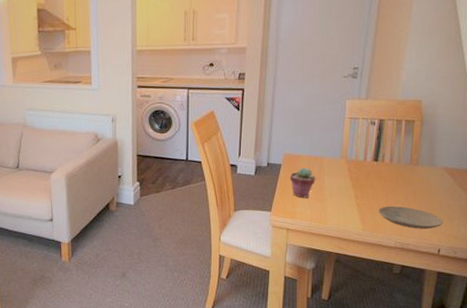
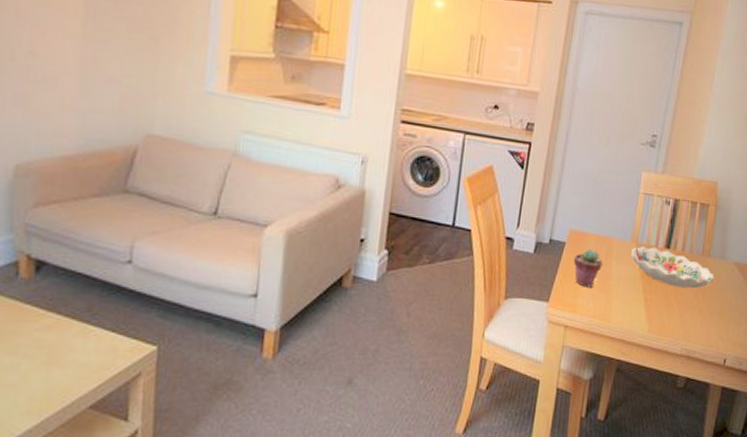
decorative bowl: none [341,161,425,193] -> present [631,246,715,289]
plate: present [378,205,444,229] -> none [666,303,731,334]

